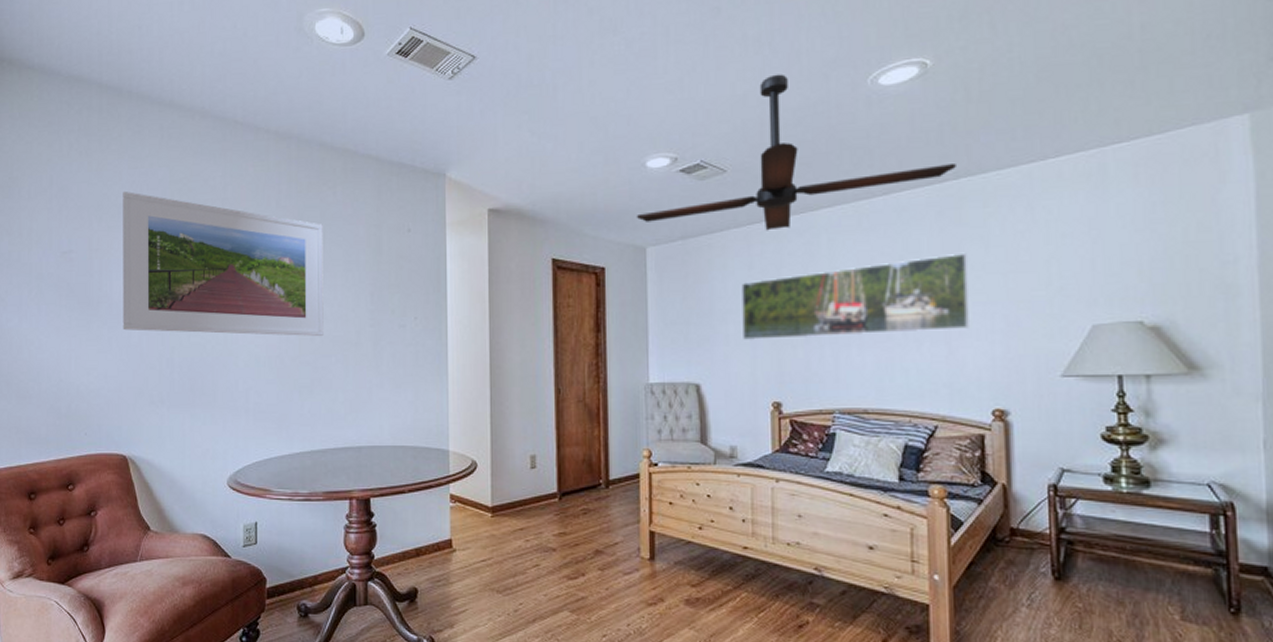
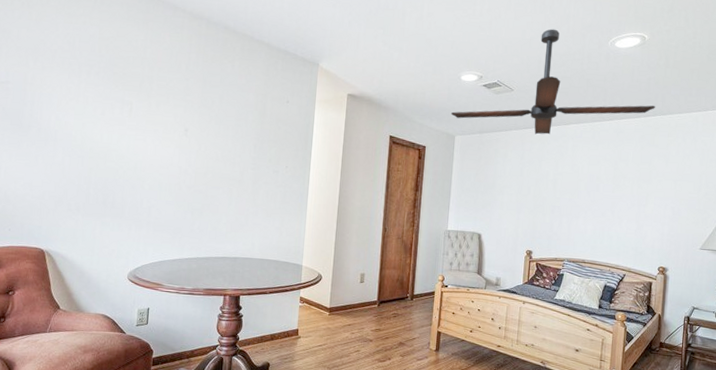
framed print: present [123,191,324,336] -> none [49,40,222,172]
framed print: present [741,252,971,341] -> none [512,164,655,213]

